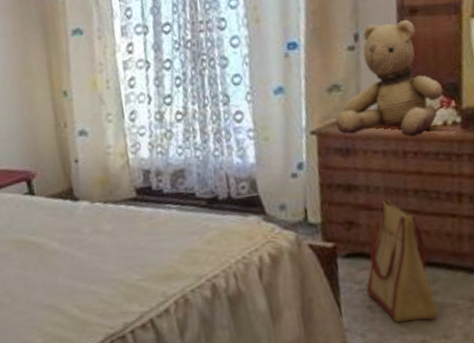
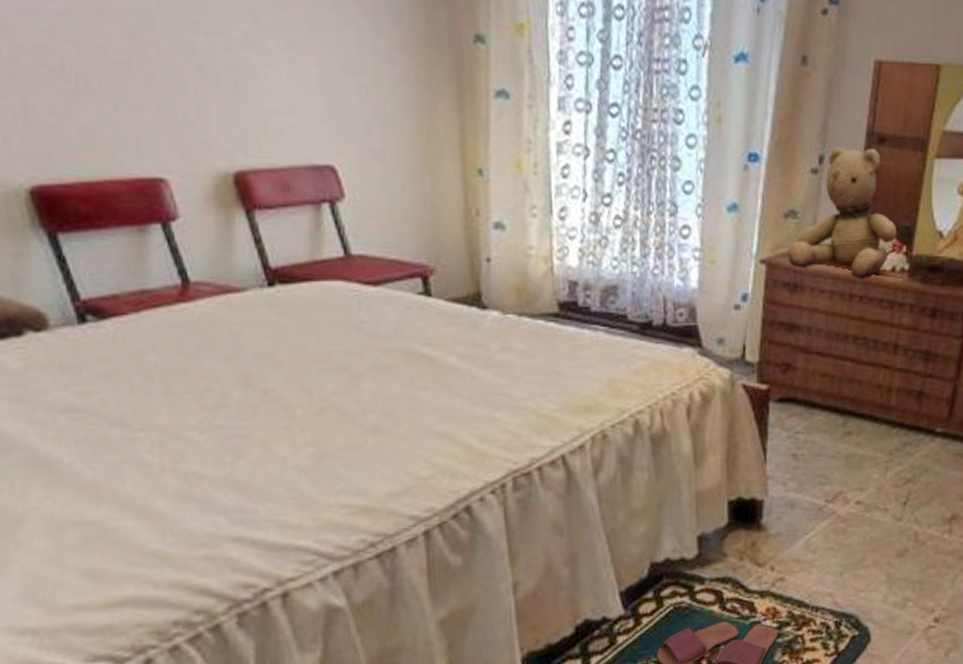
shopping bag: present [366,198,439,323] -> none [793,342,858,473]

